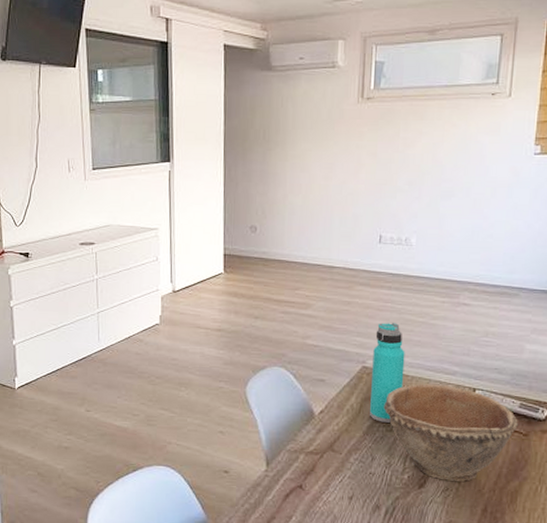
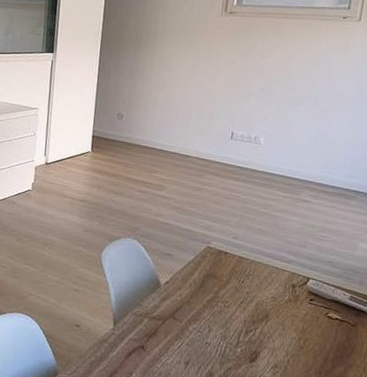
water bottle: present [370,323,405,423] -> none [210,209,247,300]
bowl: present [383,383,518,482] -> none [223,267,348,361]

